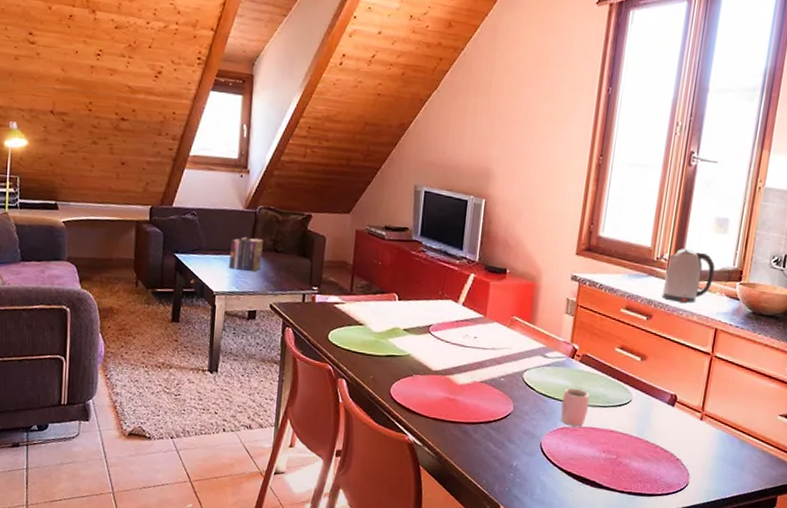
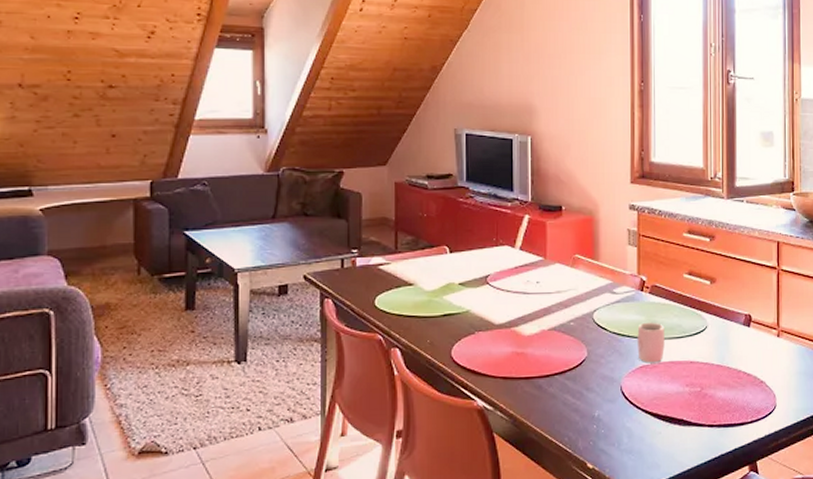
books: present [229,236,263,273] -> none [251,203,290,242]
kettle: present [661,248,715,303] -> none [721,164,768,219]

